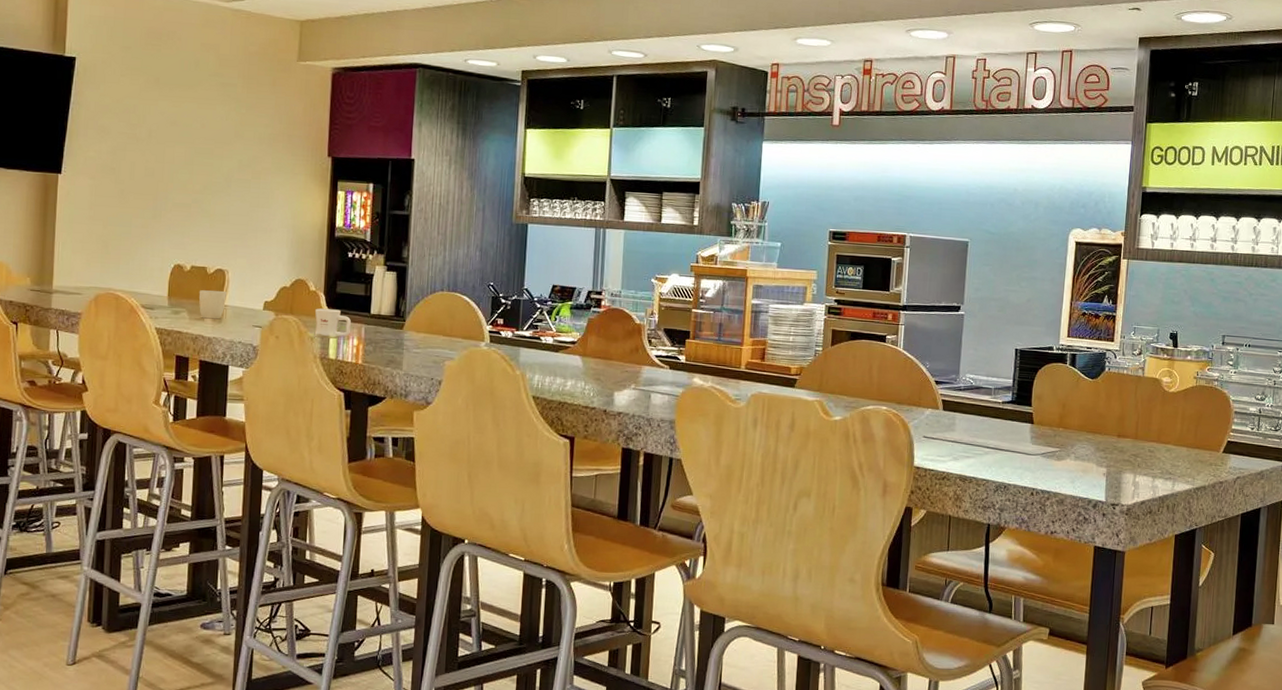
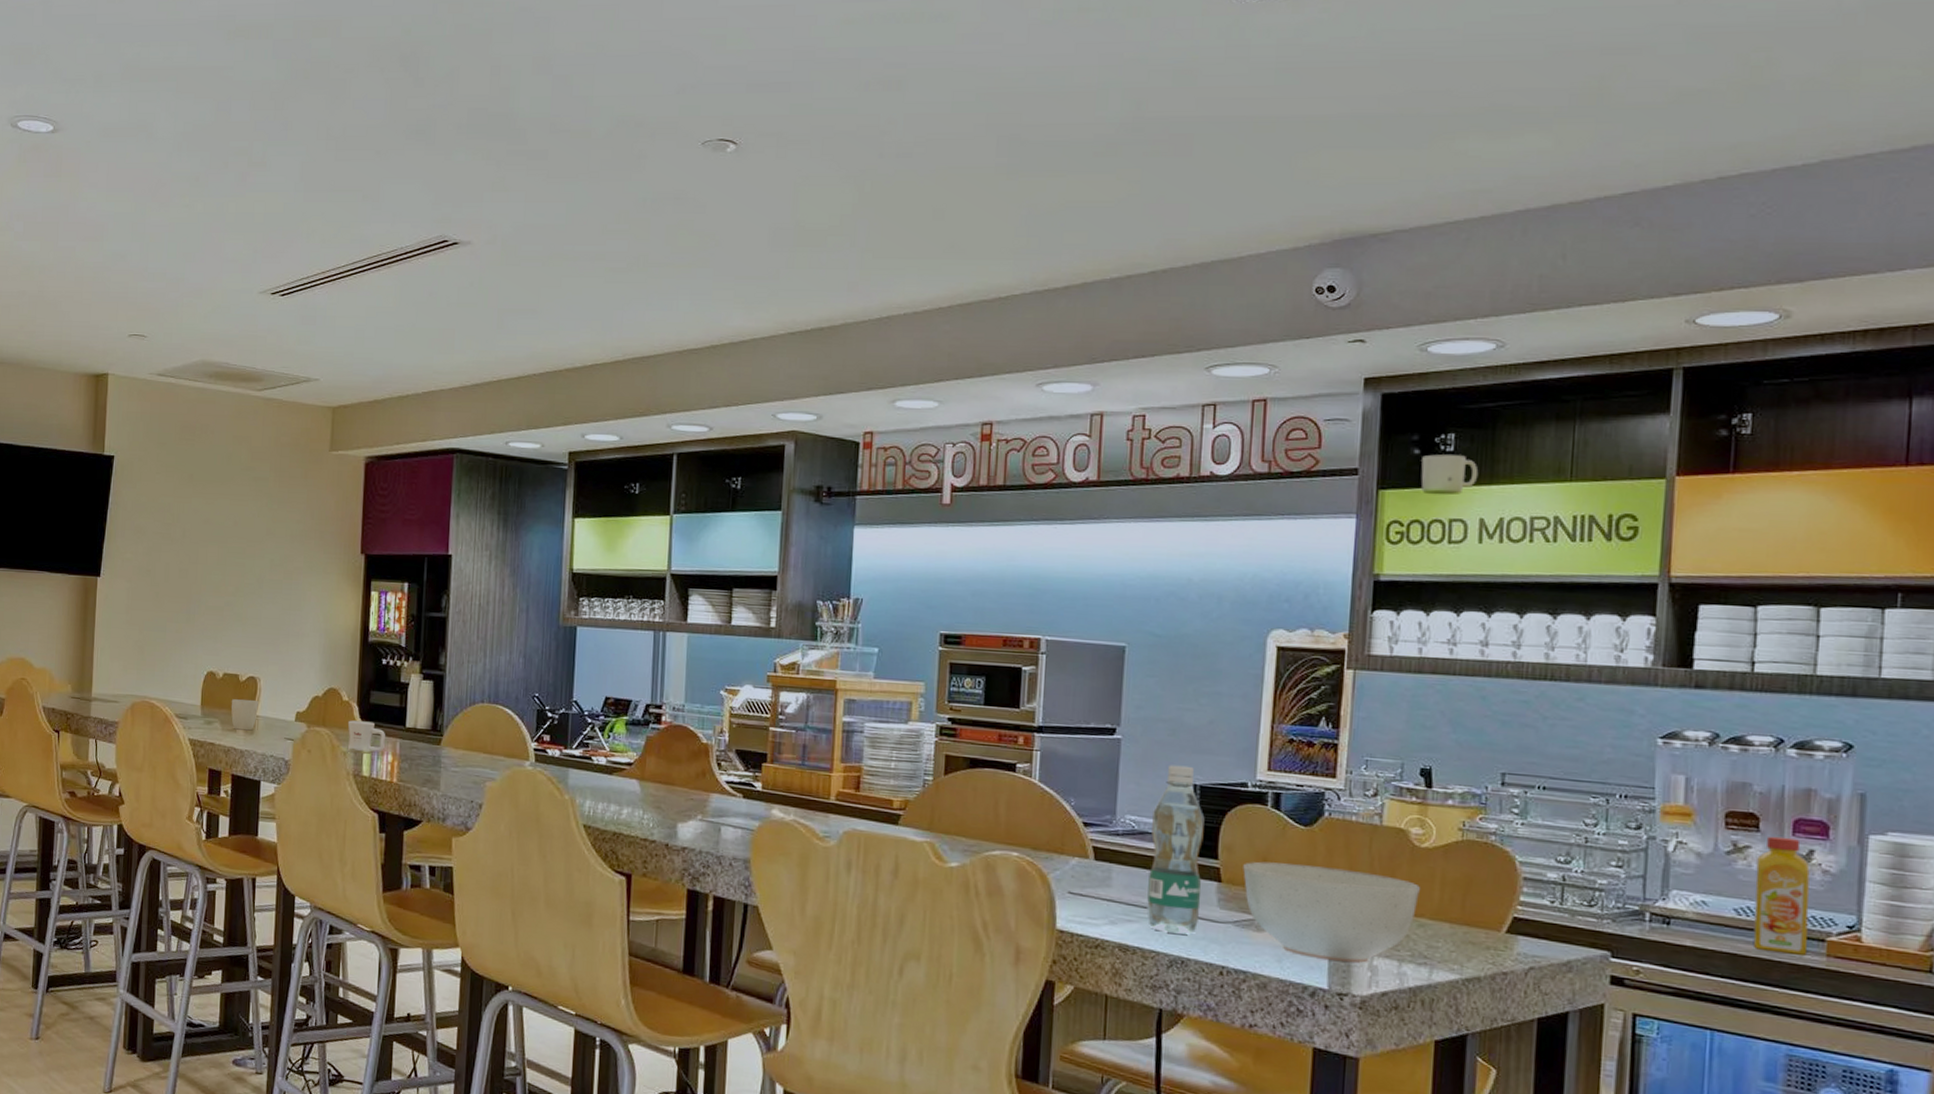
bottle: none [980,334,1023,465] -> present [1146,765,1205,935]
bowl: none [1049,407,1169,481] -> present [1243,861,1421,963]
mug: none [1175,97,1213,129] -> present [1421,454,1479,496]

